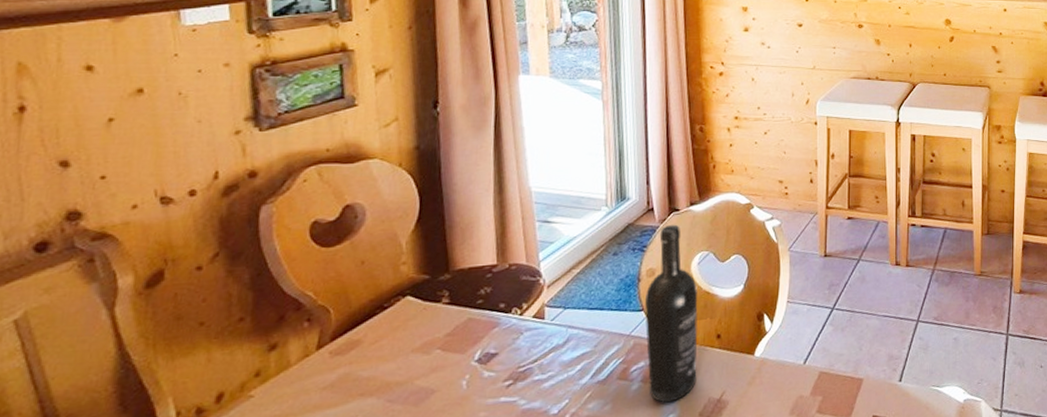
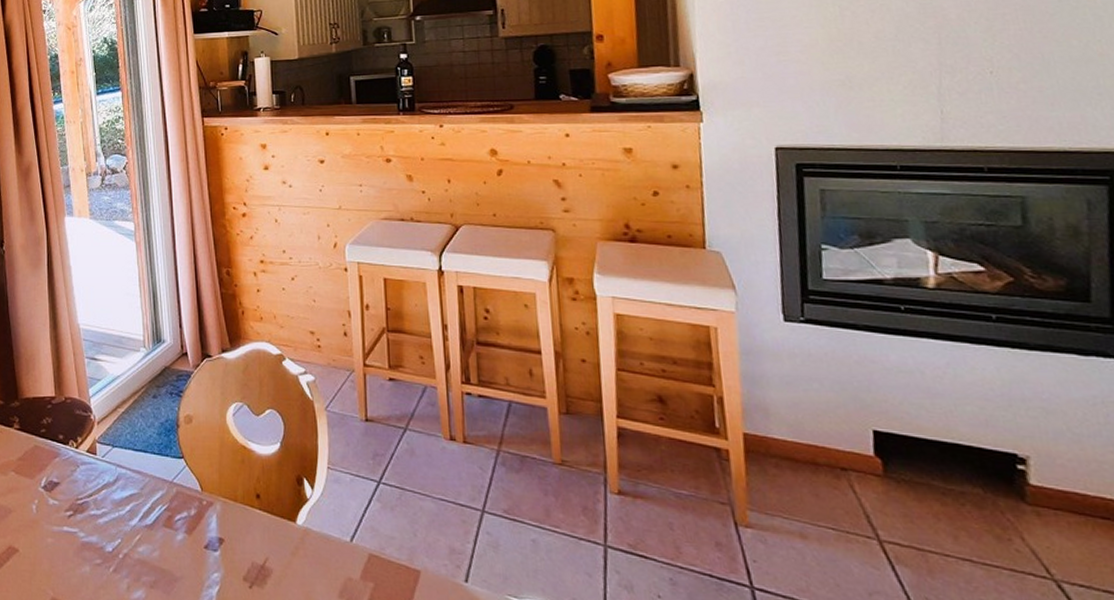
wine bottle: present [645,224,698,403] -> none [185,371,239,560]

